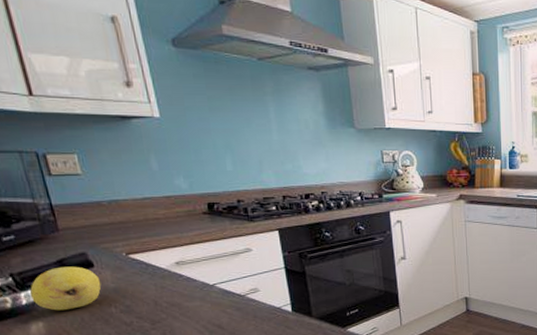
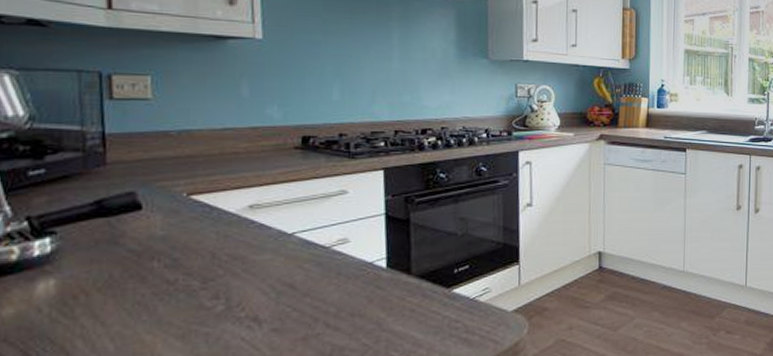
fruit: present [29,266,101,311] -> none [46,208,147,265]

